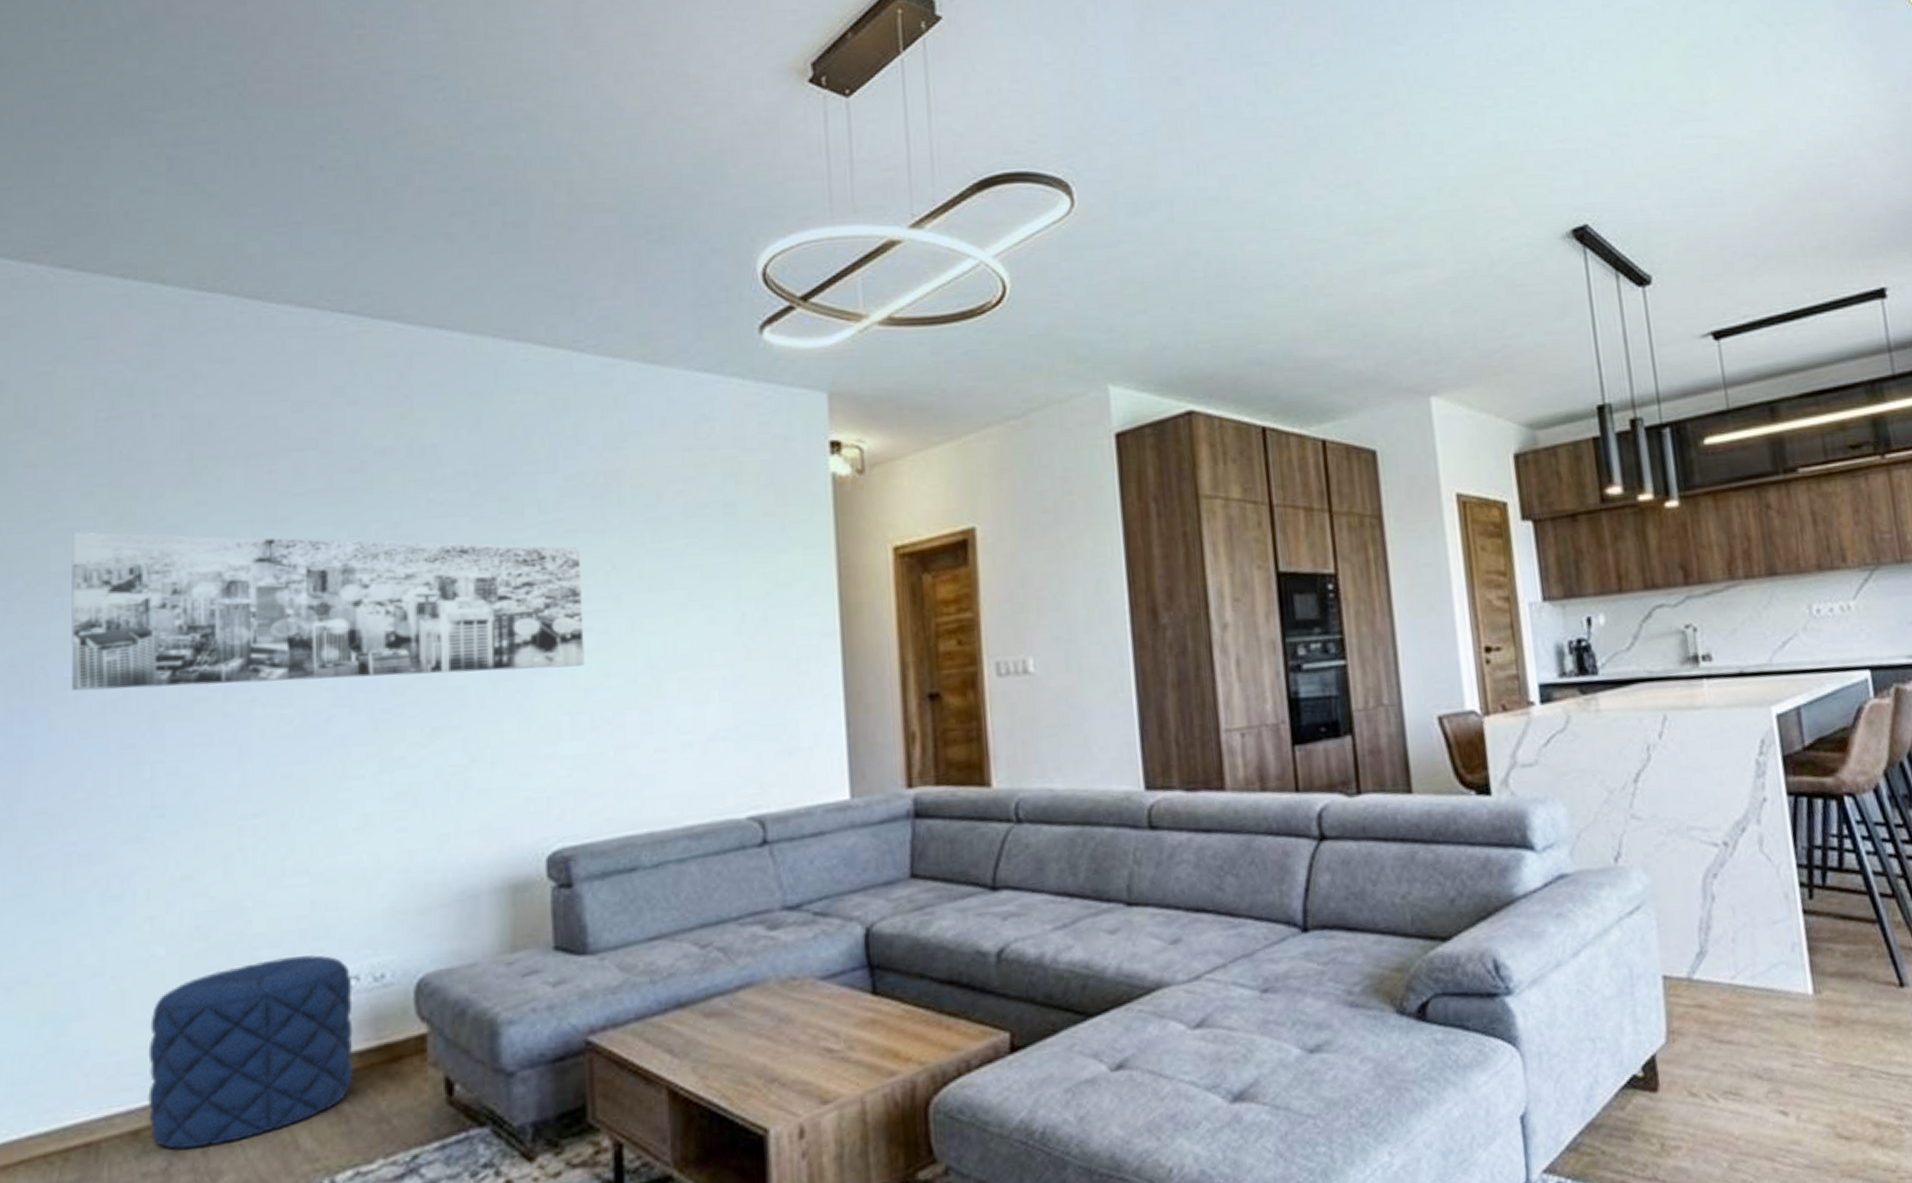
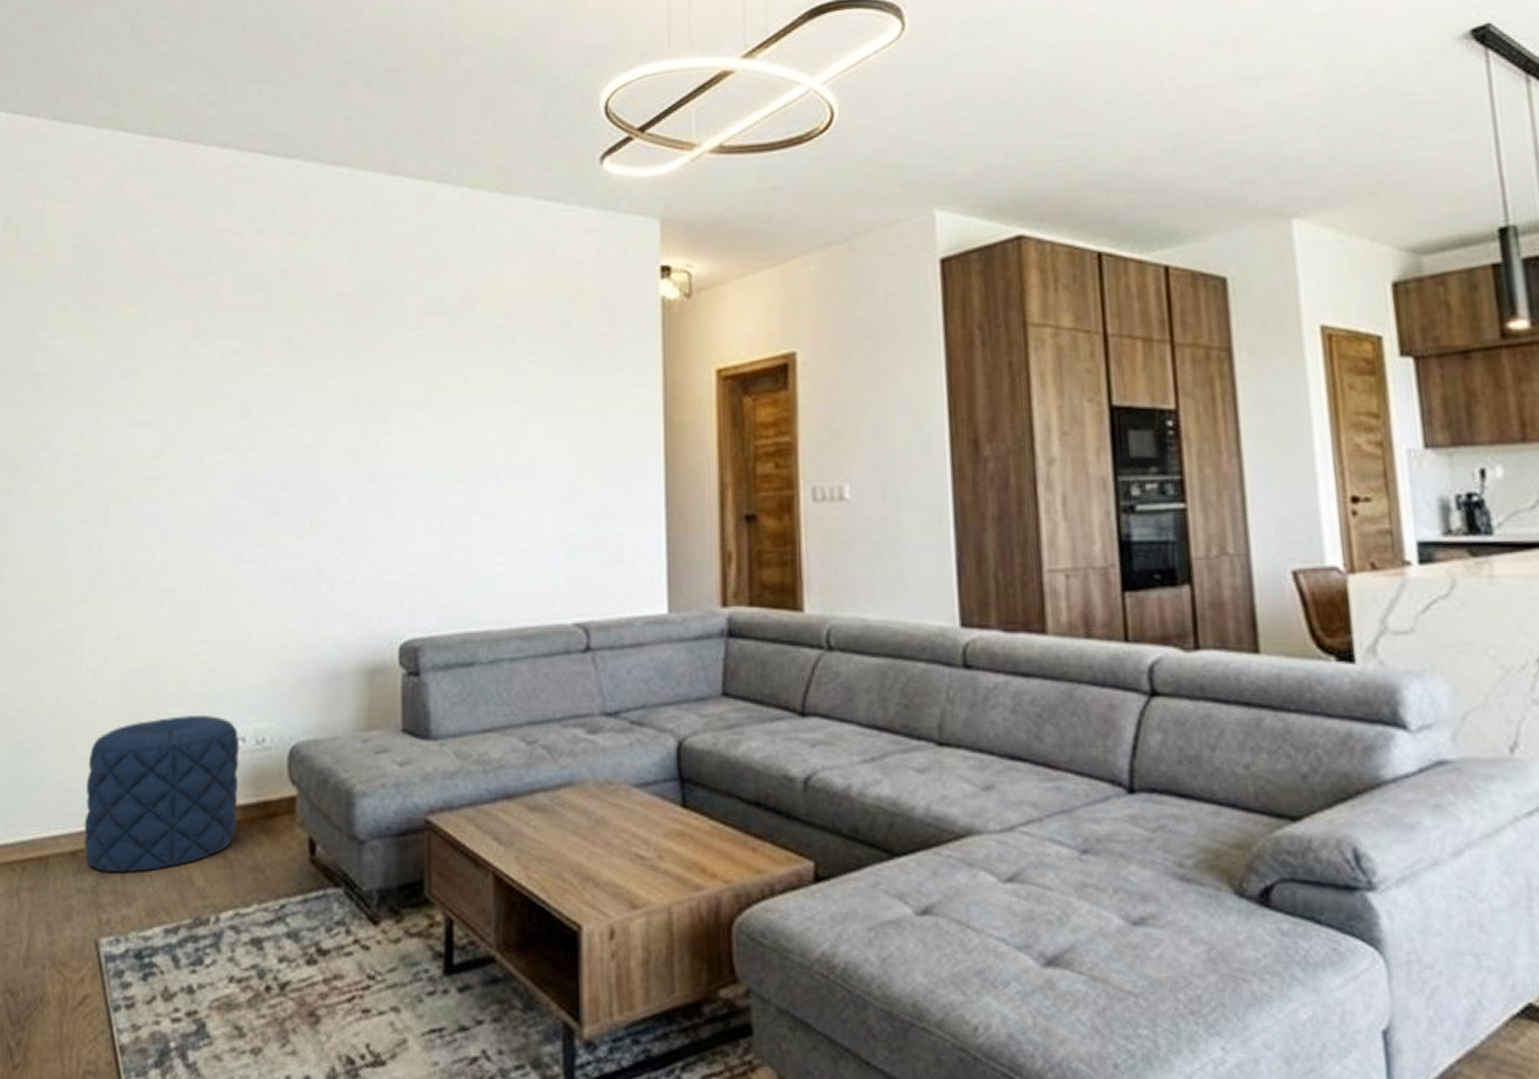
wall art: present [71,532,585,692] -> none [44,340,438,474]

